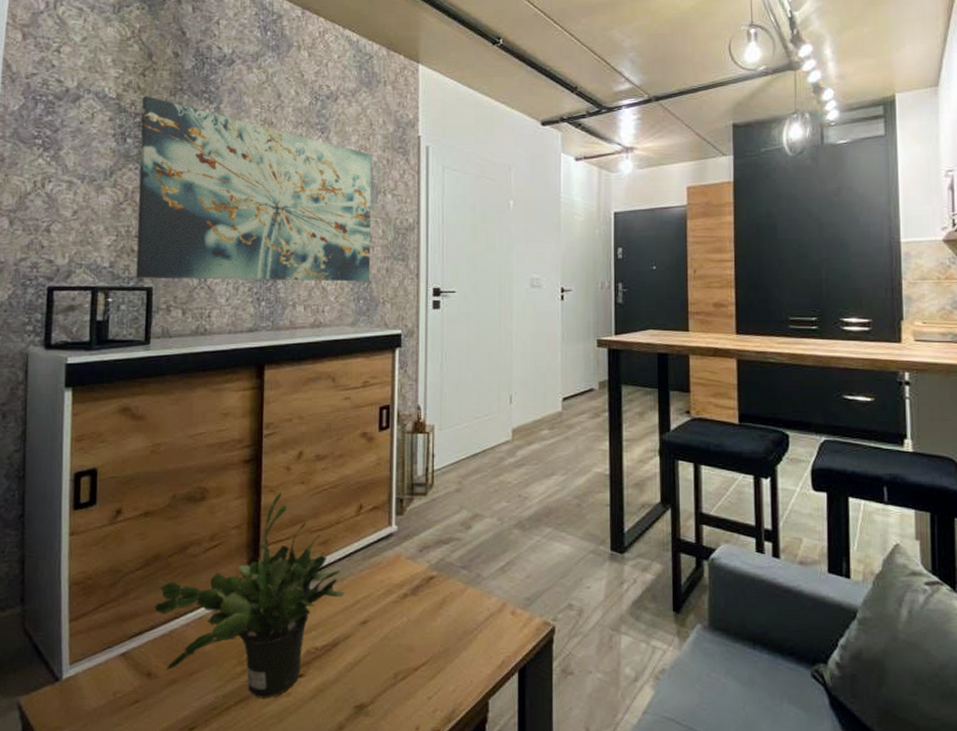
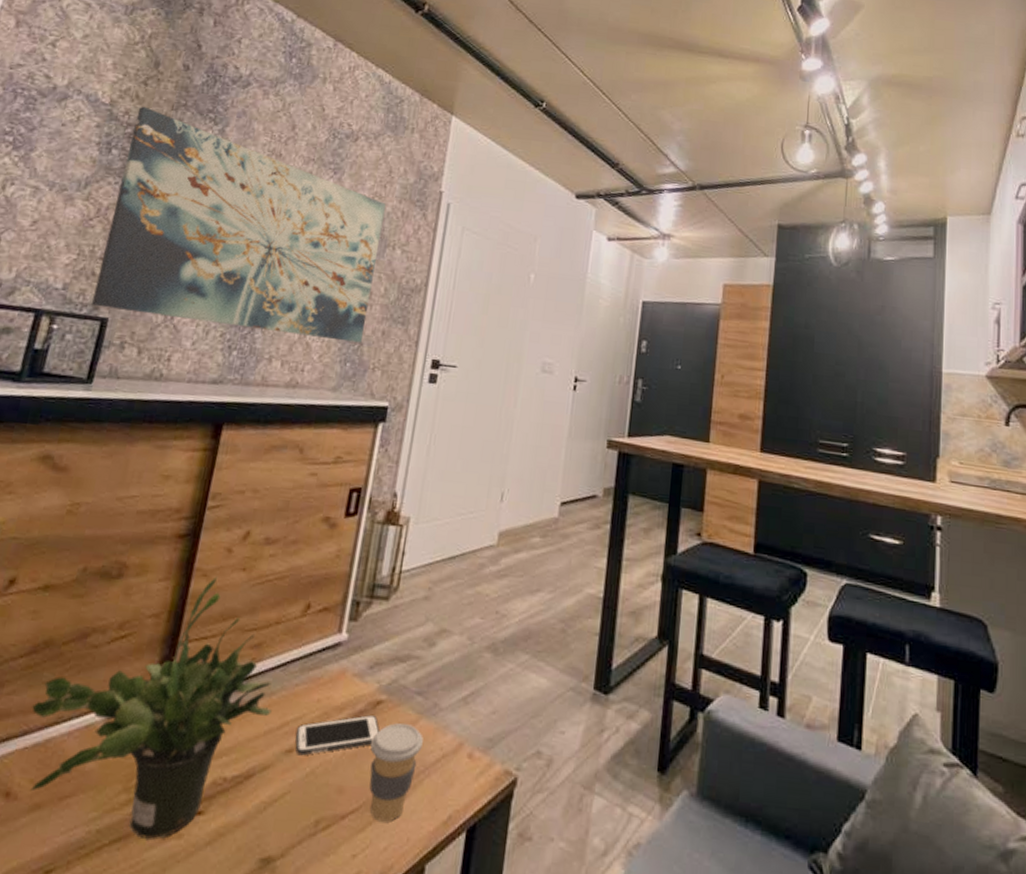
cell phone: none [367,588,435,625] -> present [295,714,380,756]
coffee cup: none [430,592,472,670] -> present [369,722,424,822]

